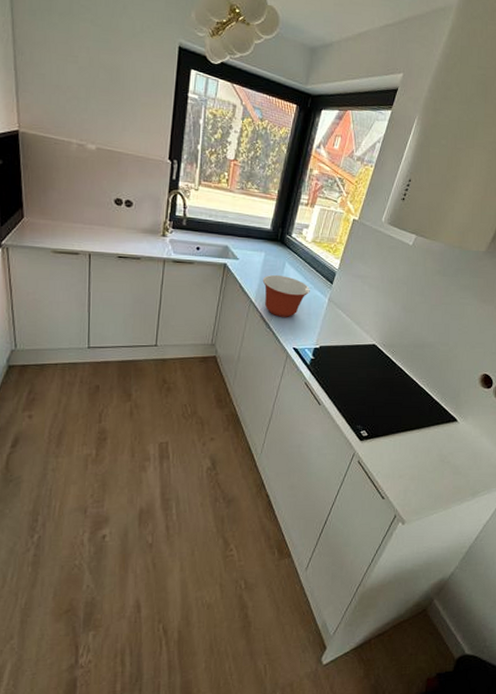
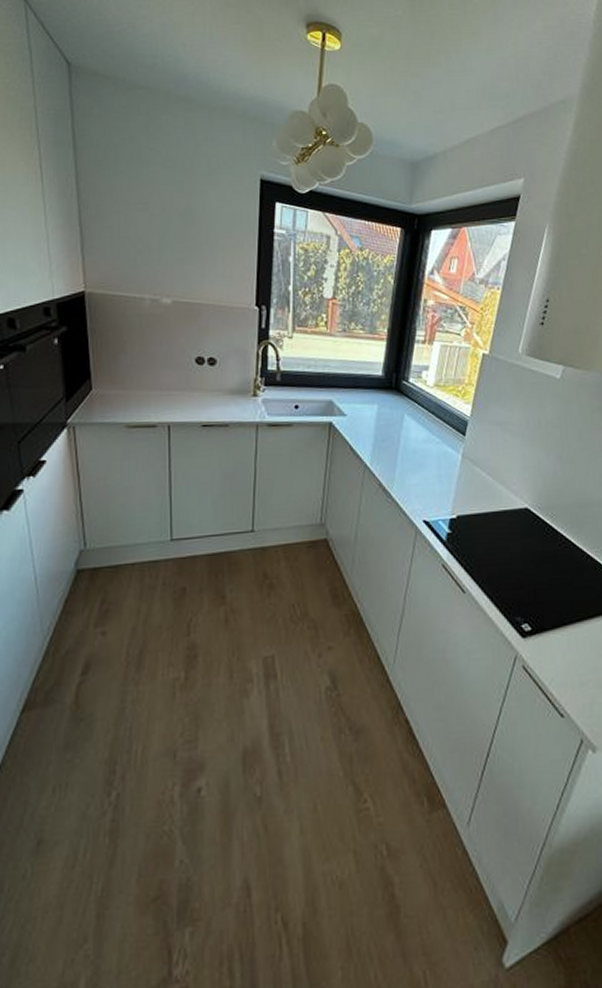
mixing bowl: present [262,274,310,317] -> none [377,430,438,483]

